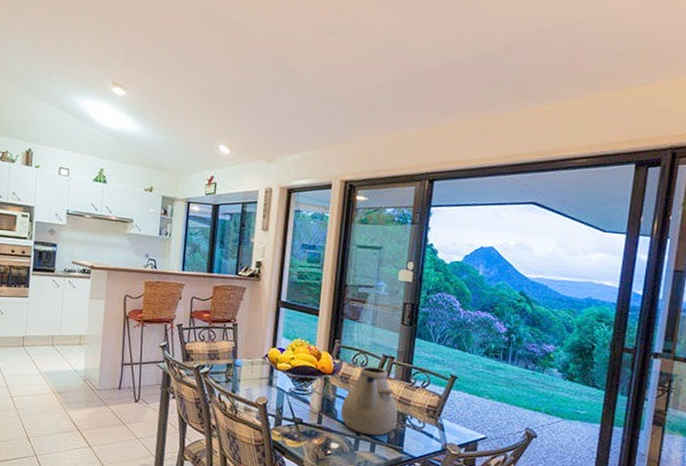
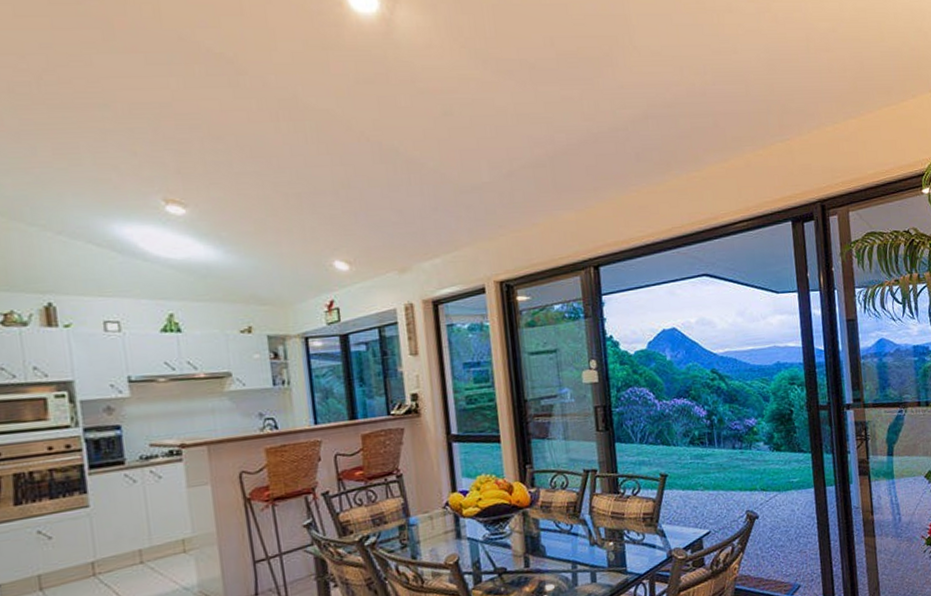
teapot: present [341,366,398,436] -> none [548,485,614,566]

